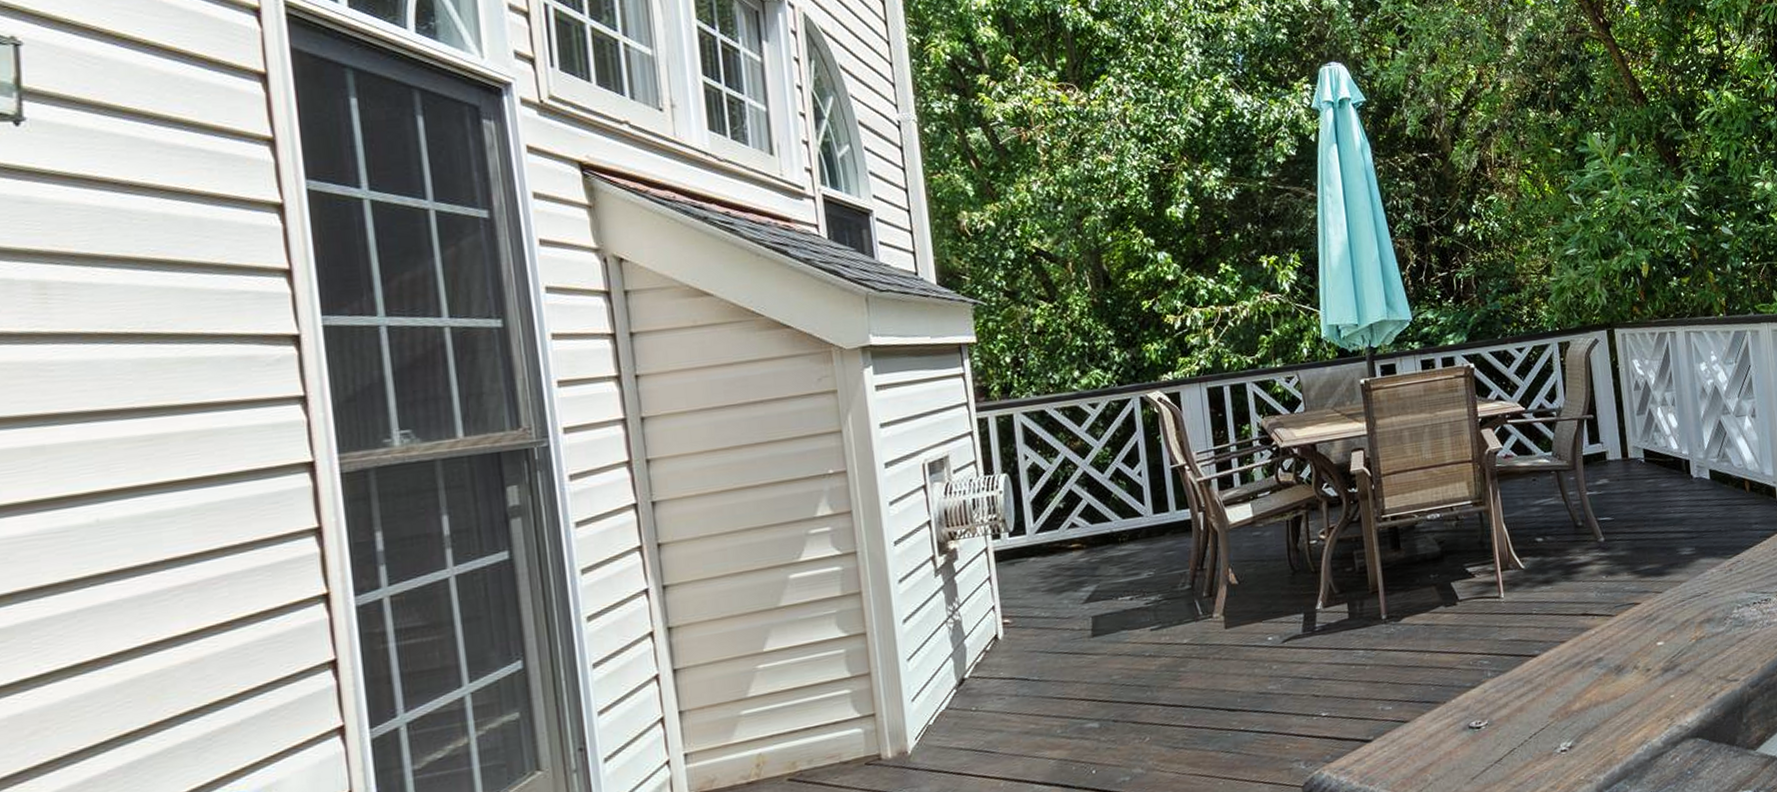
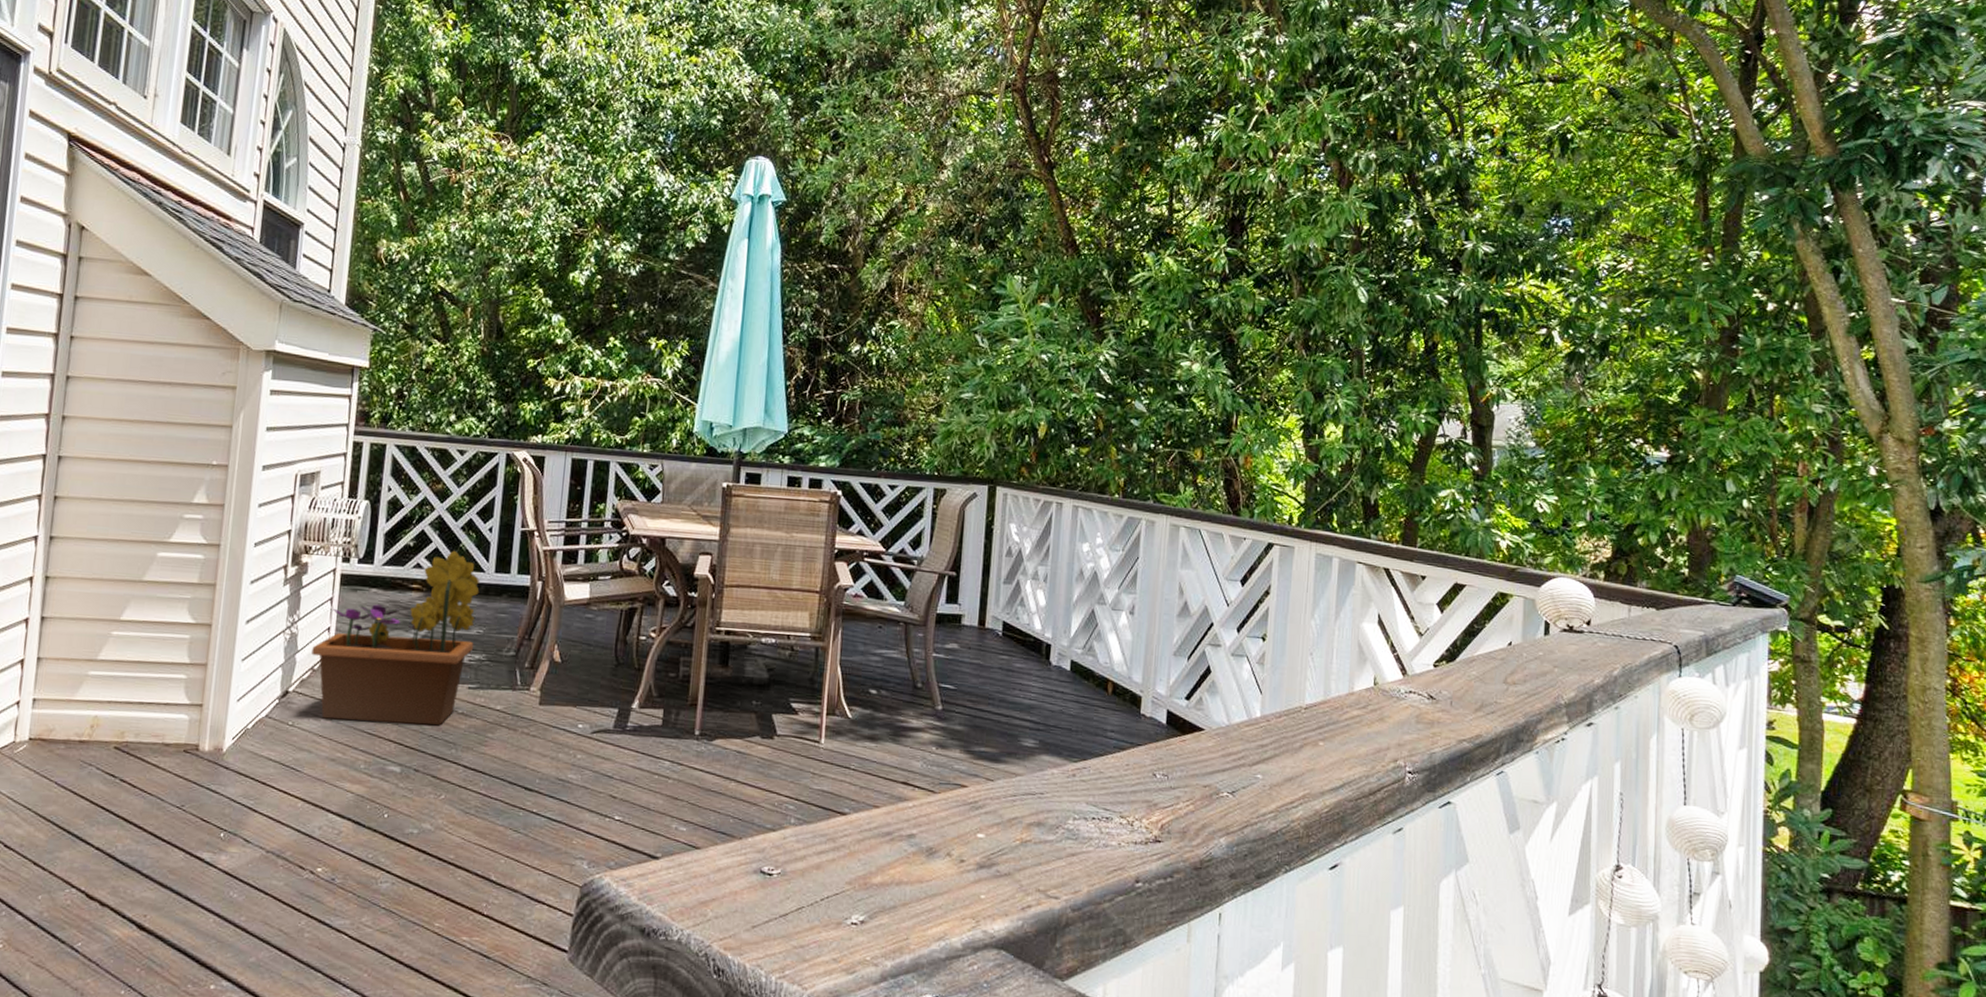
flower planter: none [980,502,1148,696] -> present [312,550,481,726]

